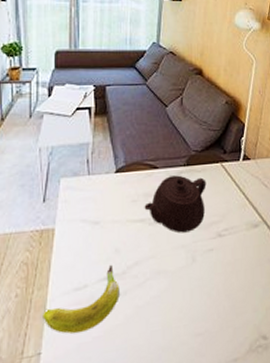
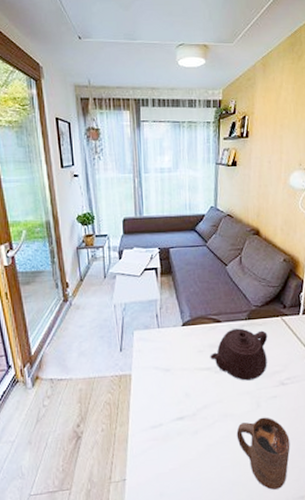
banana: present [43,264,120,334] -> none [125,406,192,465]
cup: none [169,272,225,354] -> present [236,417,290,490]

